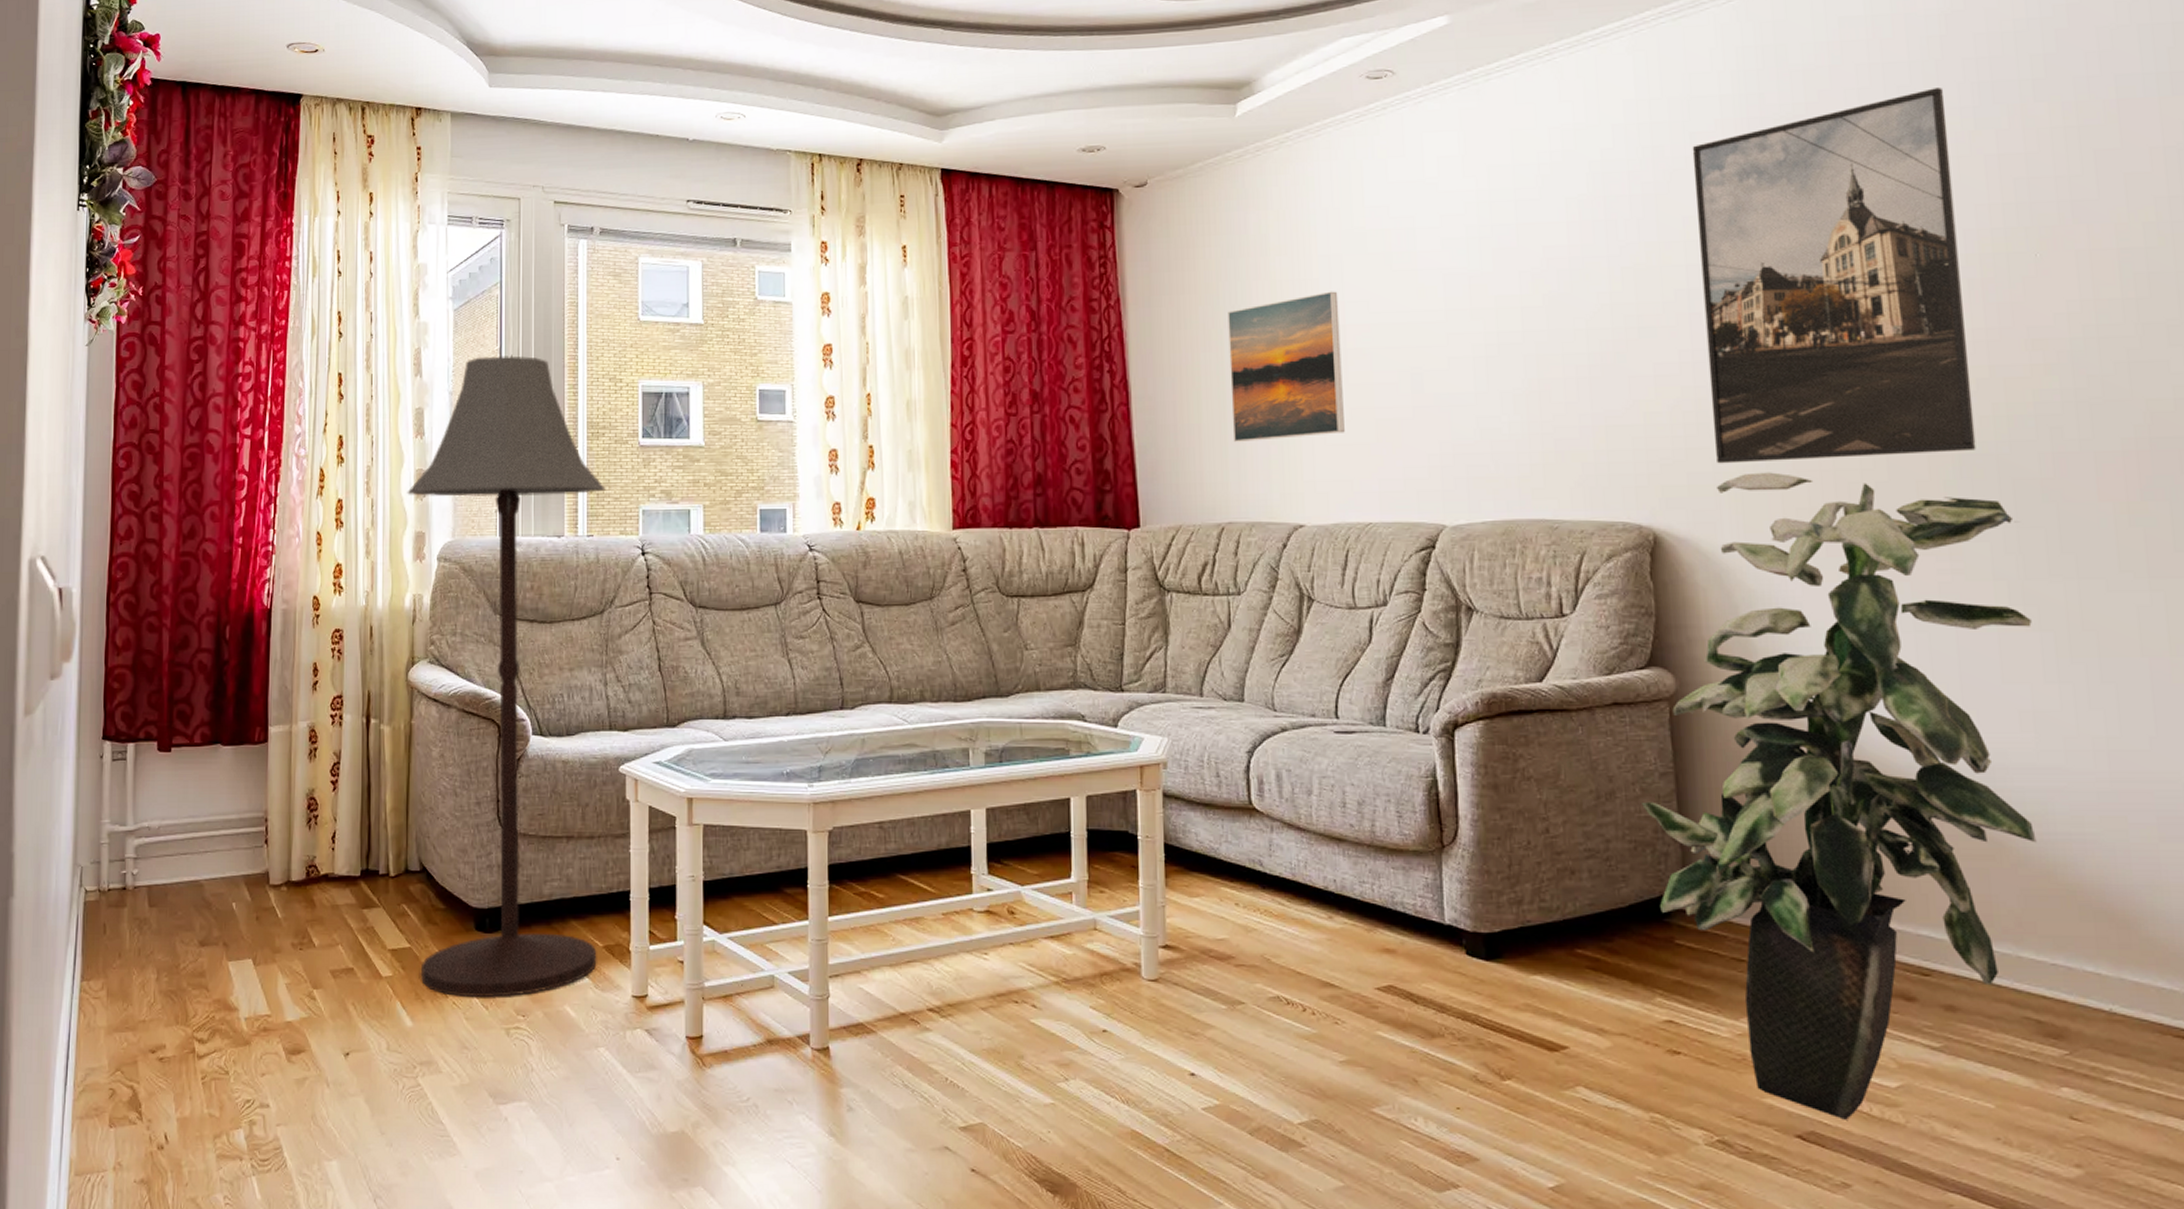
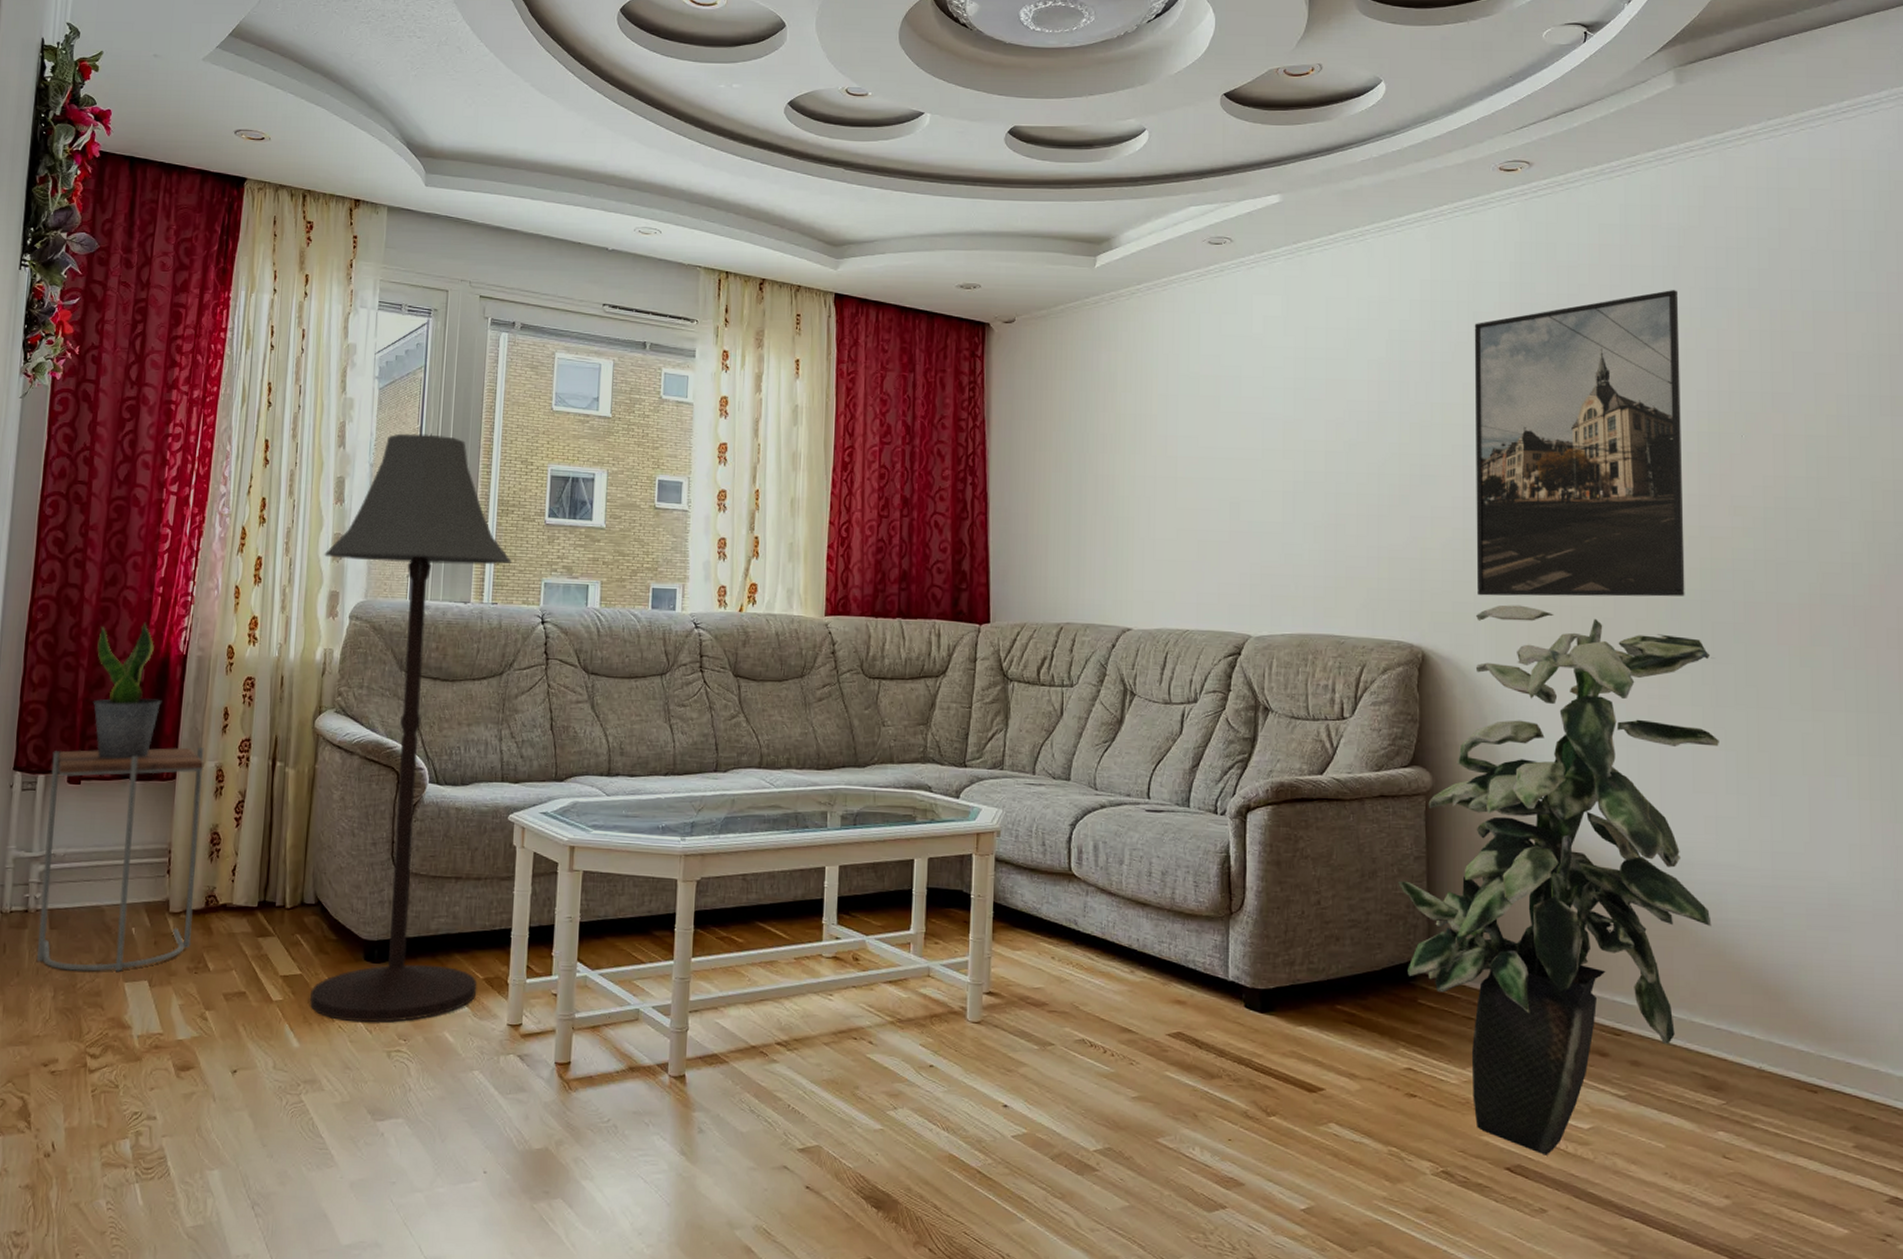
side table: none [137,707,296,951] -> present [37,747,204,972]
potted plant: none [178,576,249,723] -> present [93,622,162,759]
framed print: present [1227,291,1345,442] -> none [1075,426,1173,553]

